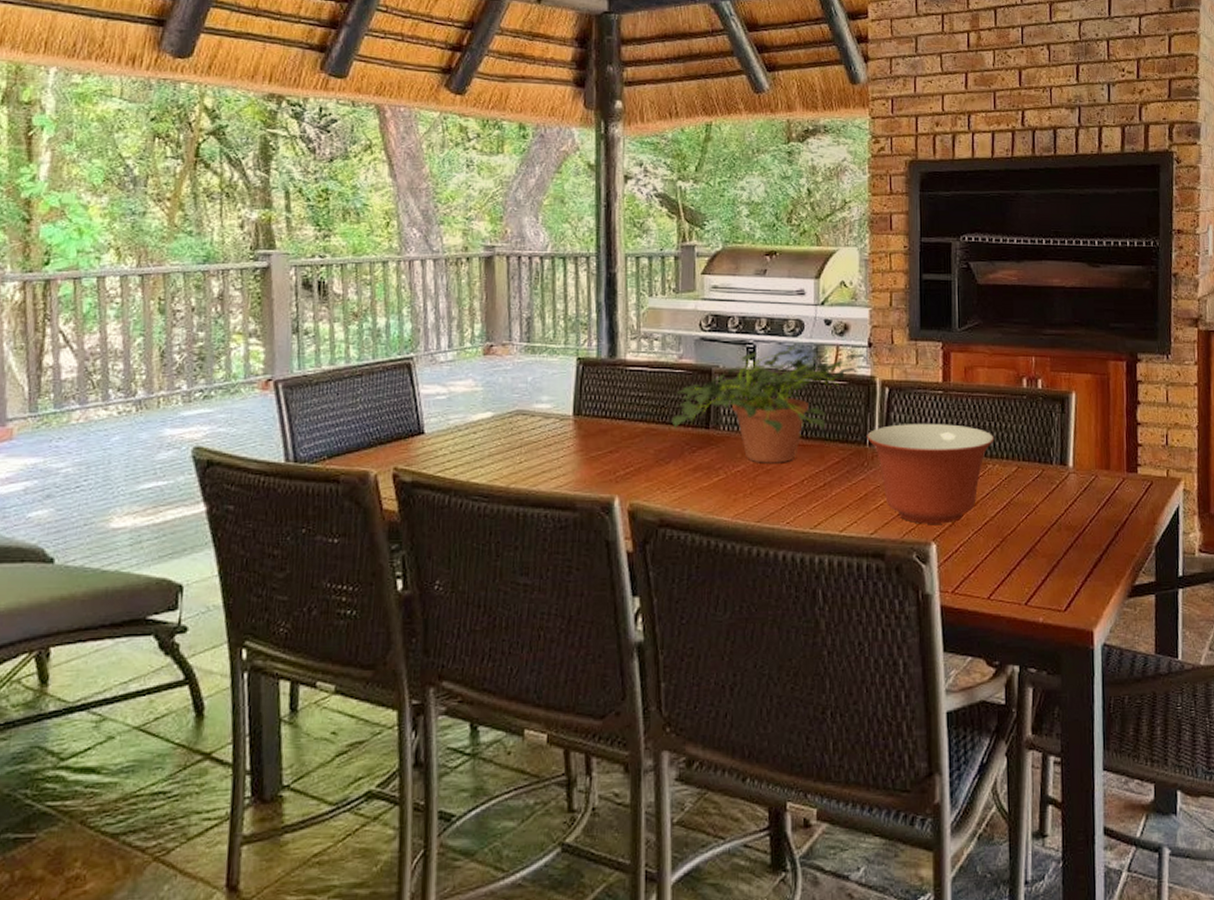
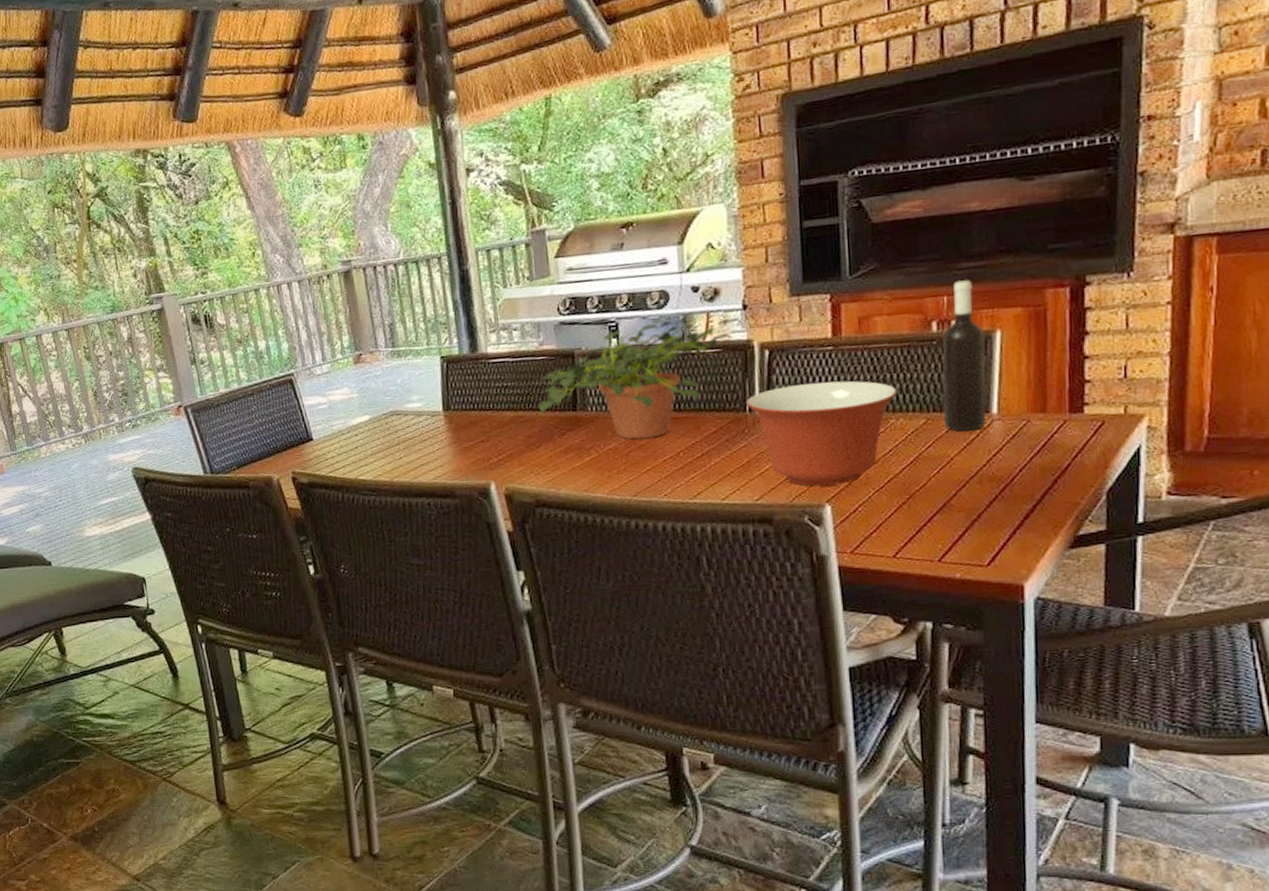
wine bottle: none [1030,345,1064,481] -> present [942,280,986,432]

